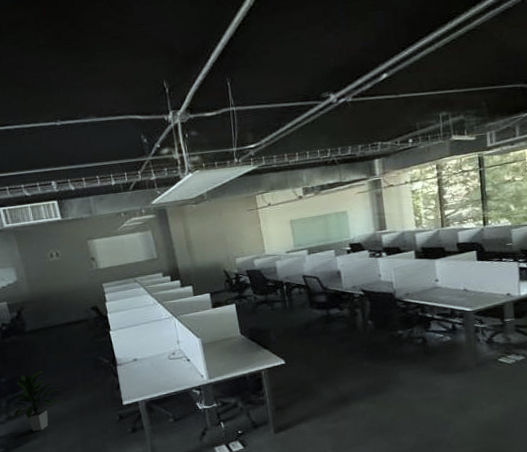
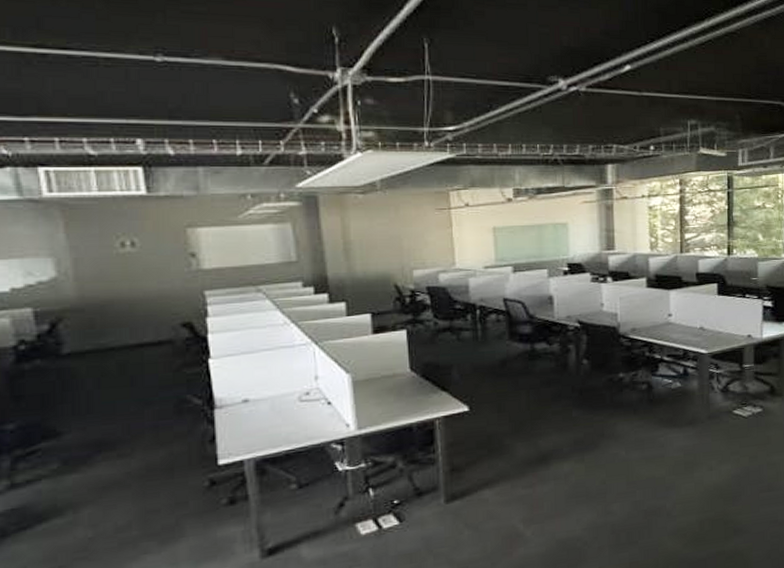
indoor plant: present [9,370,61,431] -> none [16,413,113,505]

